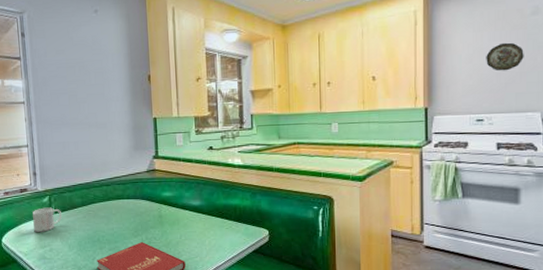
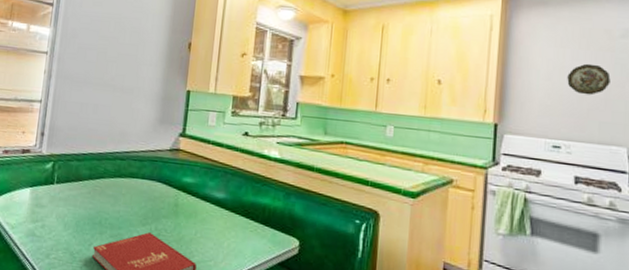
mug: present [32,207,62,233] -> none [28,174,64,204]

